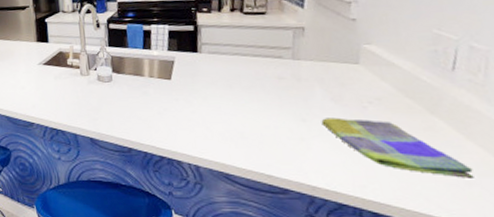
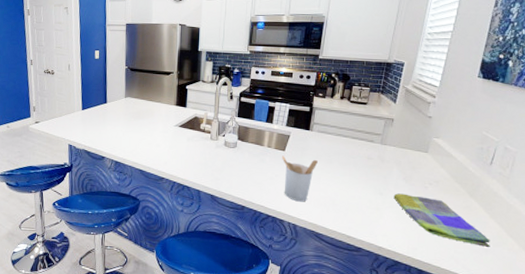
utensil holder: none [168,85,214,138] -> present [282,155,318,202]

